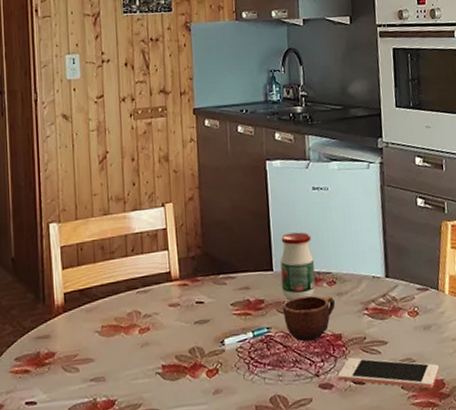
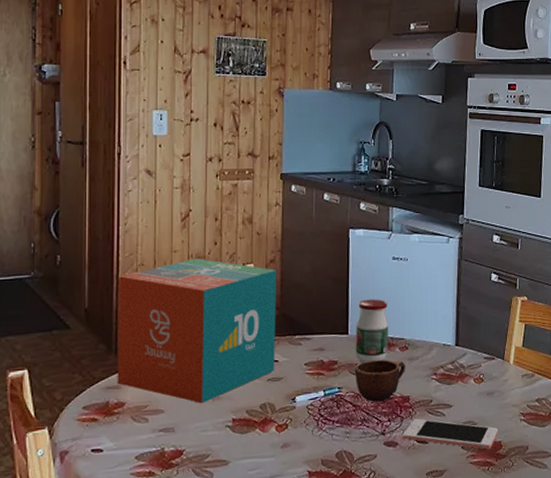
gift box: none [41,200,202,351] -> present [117,258,277,404]

